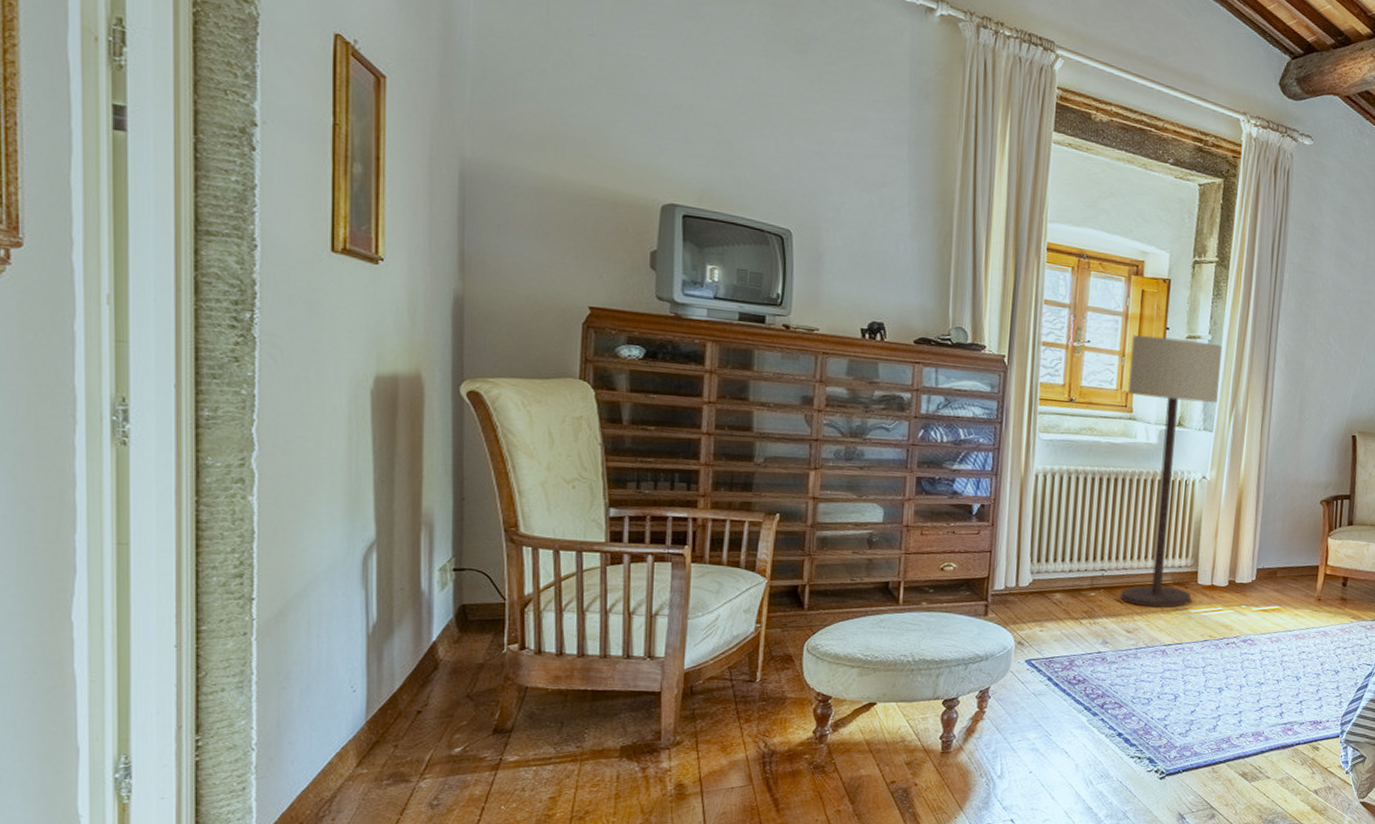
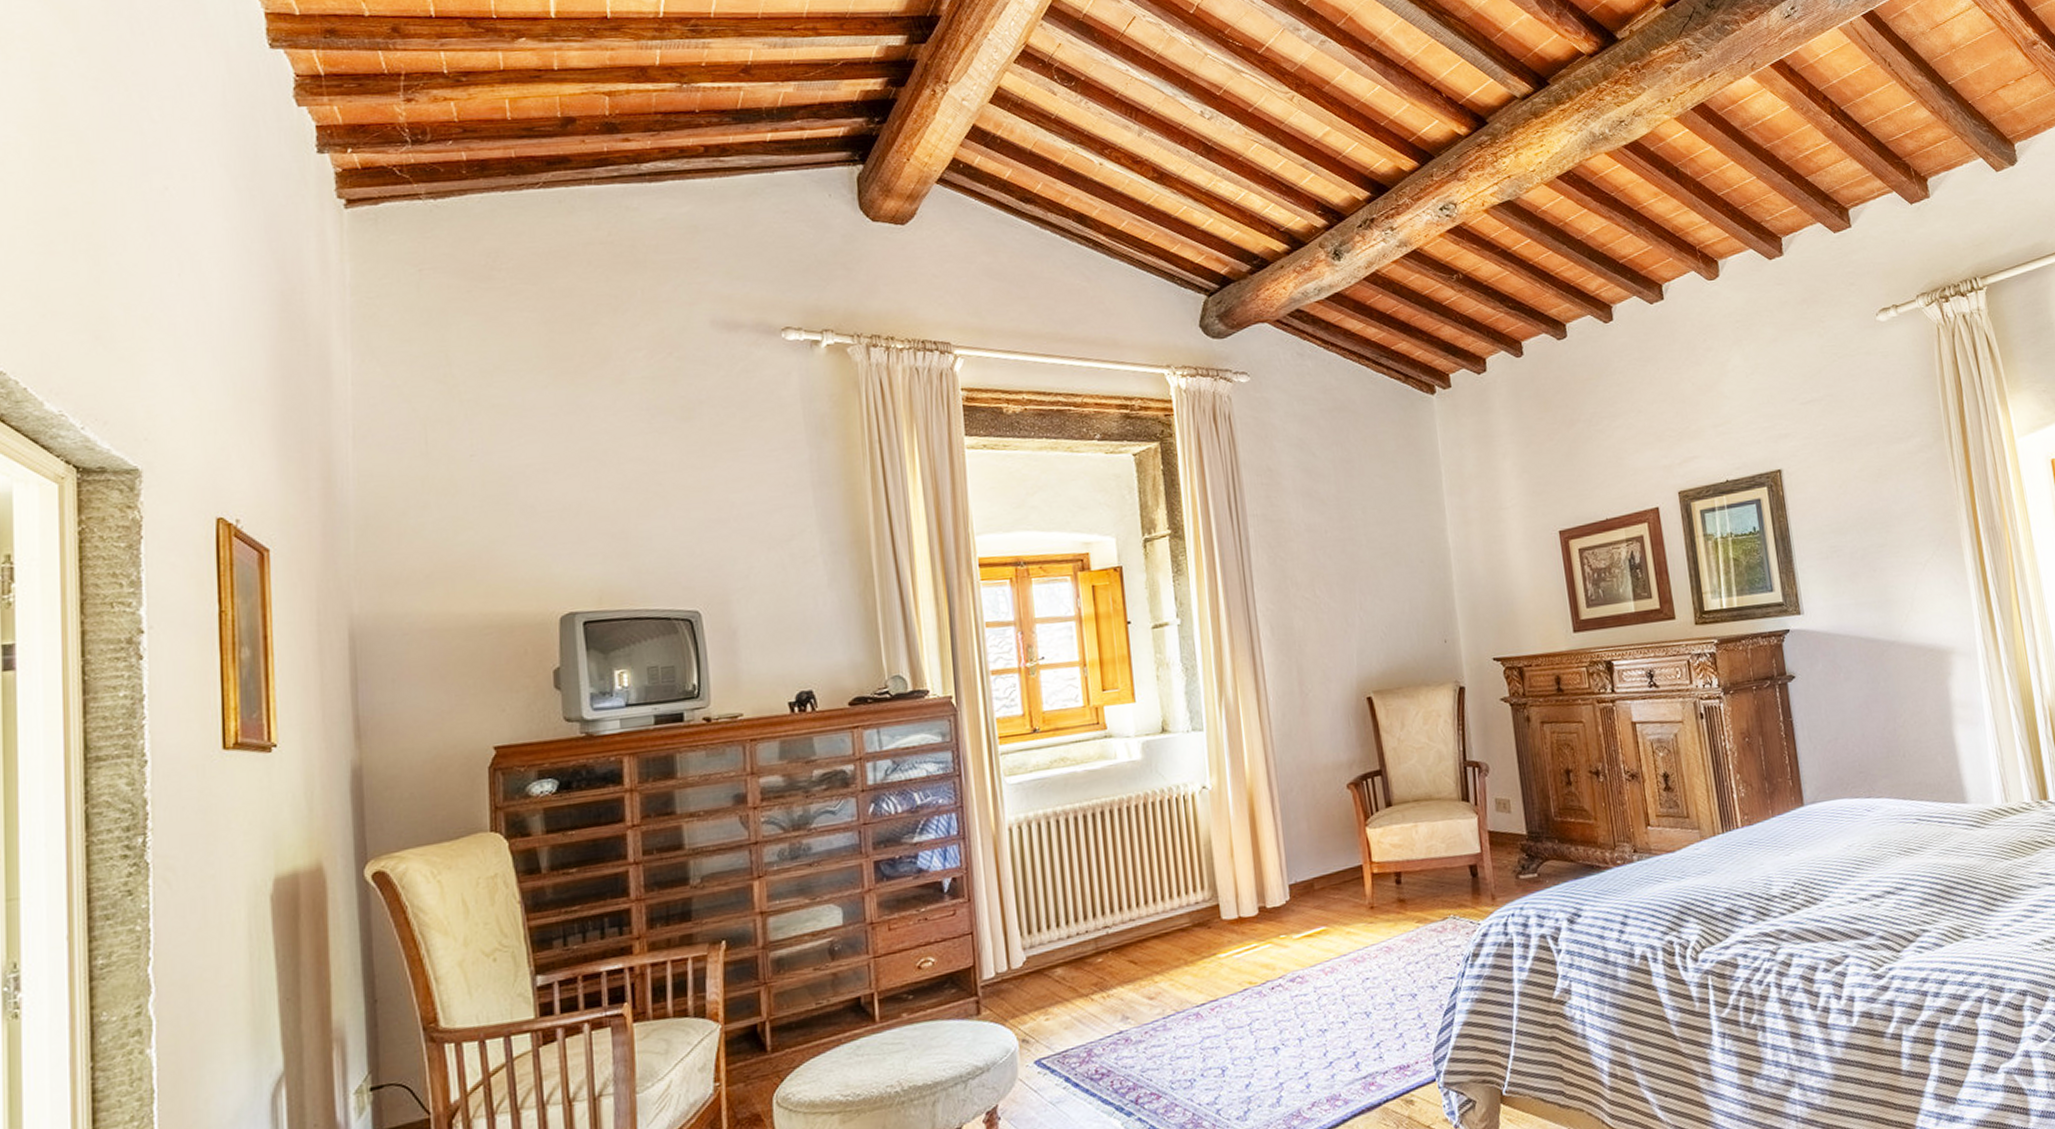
floor lamp: present [1120,335,1222,608] -> none [1090,627,1217,963]

